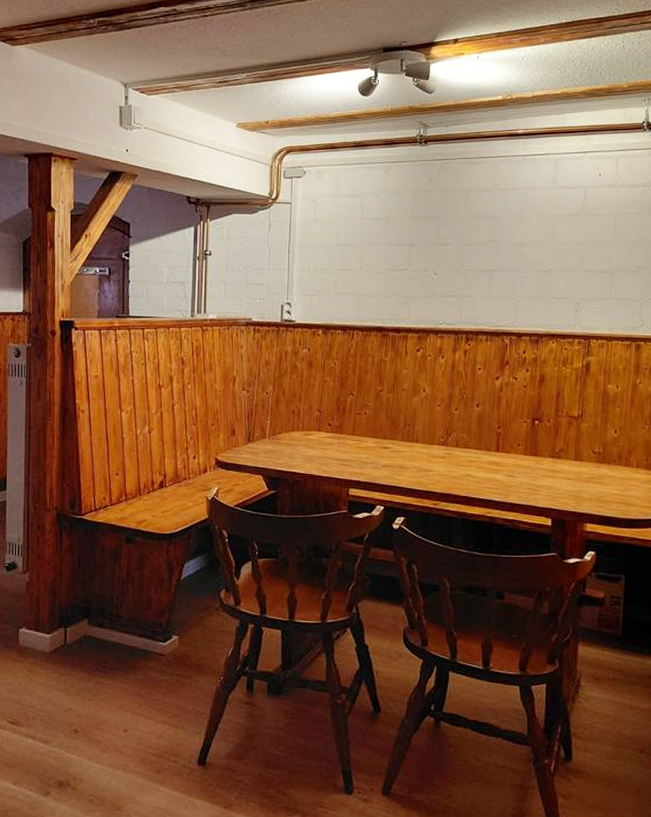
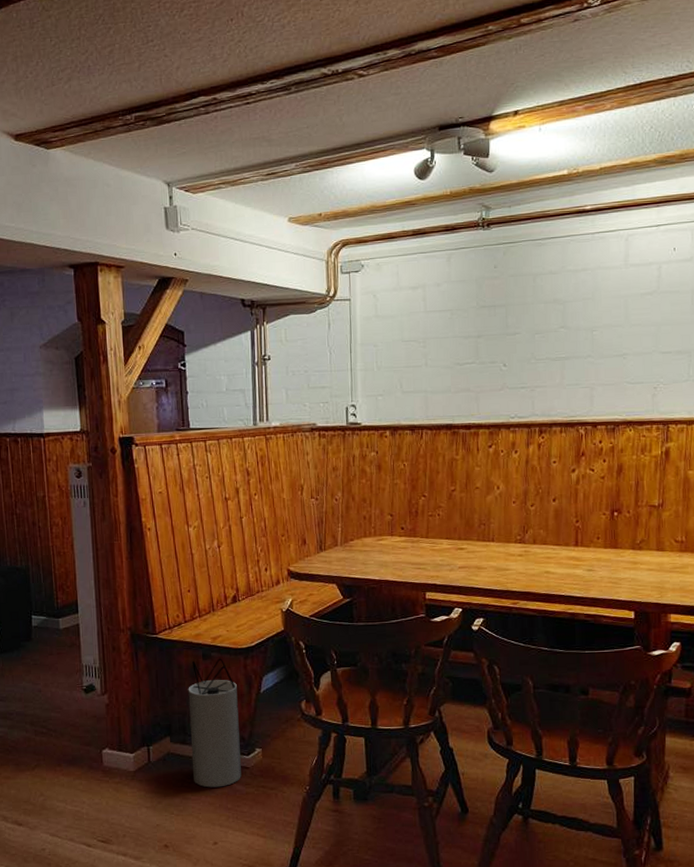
speaker: none [108,543,158,673] -> present [188,658,241,788]

